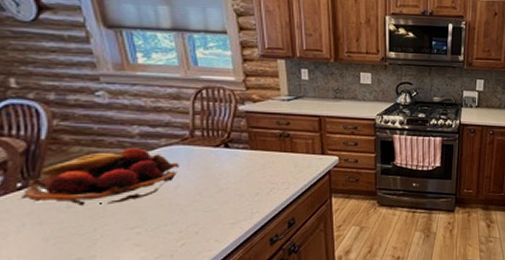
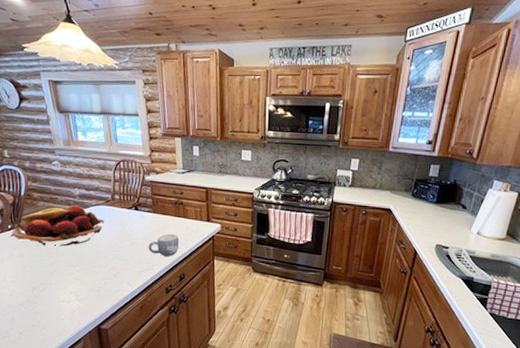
mug: none [244,173,287,202] -> present [148,234,180,257]

